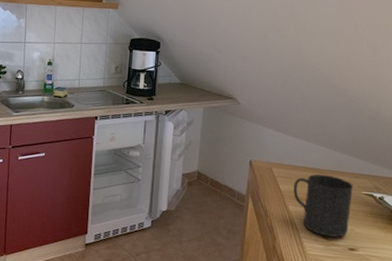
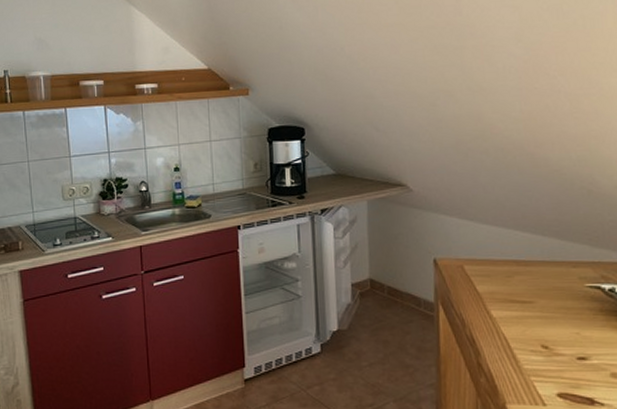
mug: present [293,174,353,237] -> none [494,266,574,345]

